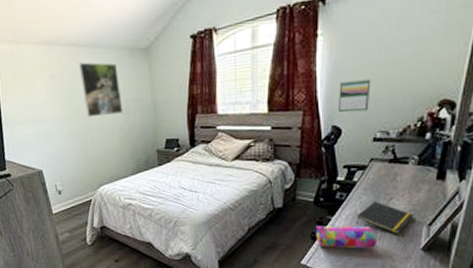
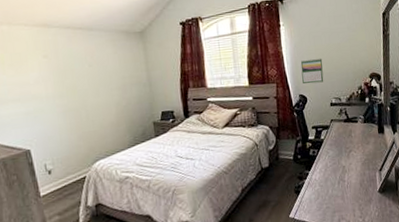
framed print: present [78,62,124,118] -> none [74,43,120,94]
pencil case: present [316,226,377,249] -> none [298,176,346,200]
notepad: present [356,201,414,234] -> none [327,154,368,181]

